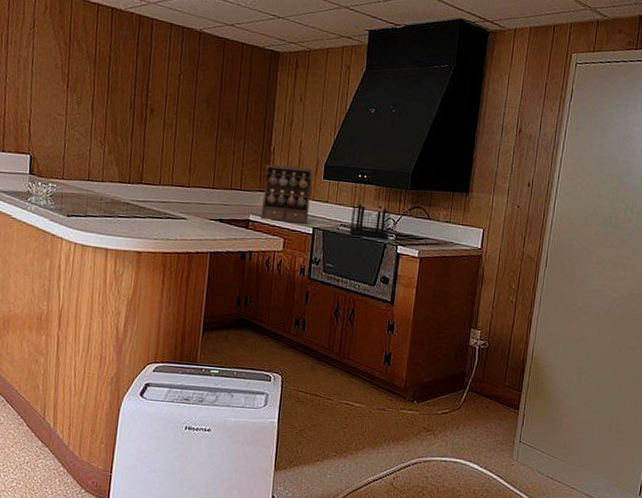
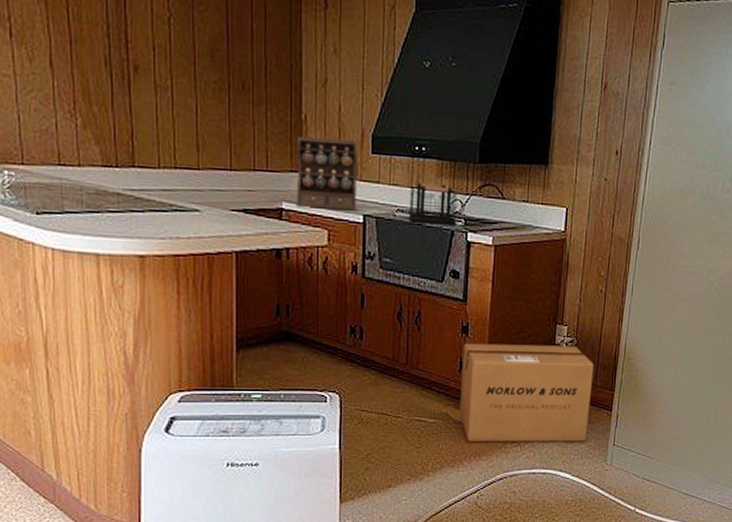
box: none [381,339,504,436] -> present [459,343,594,442]

